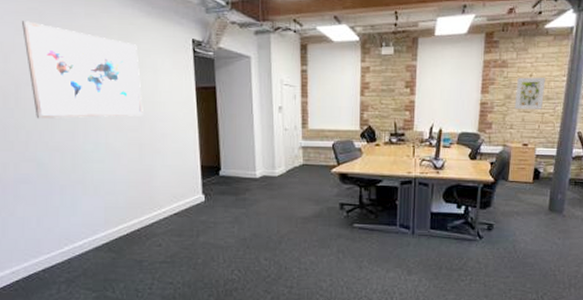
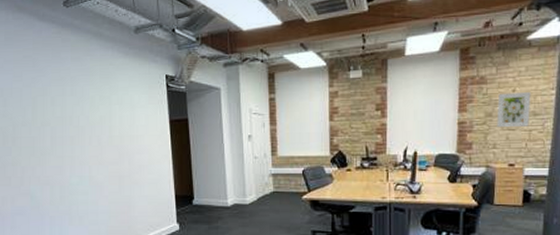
wall art: present [22,21,143,119] -> none [19,68,122,156]

